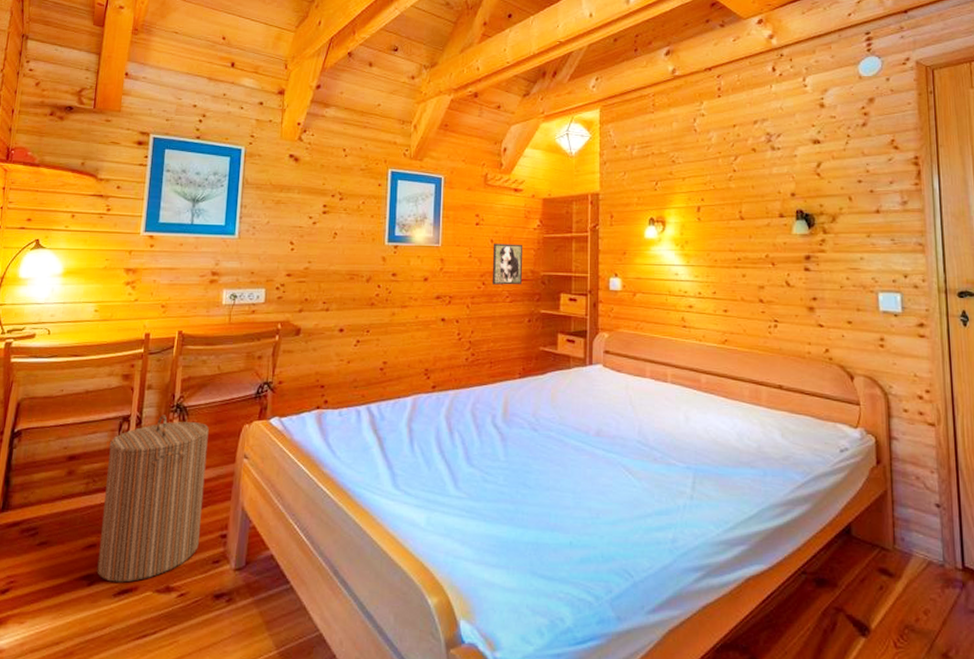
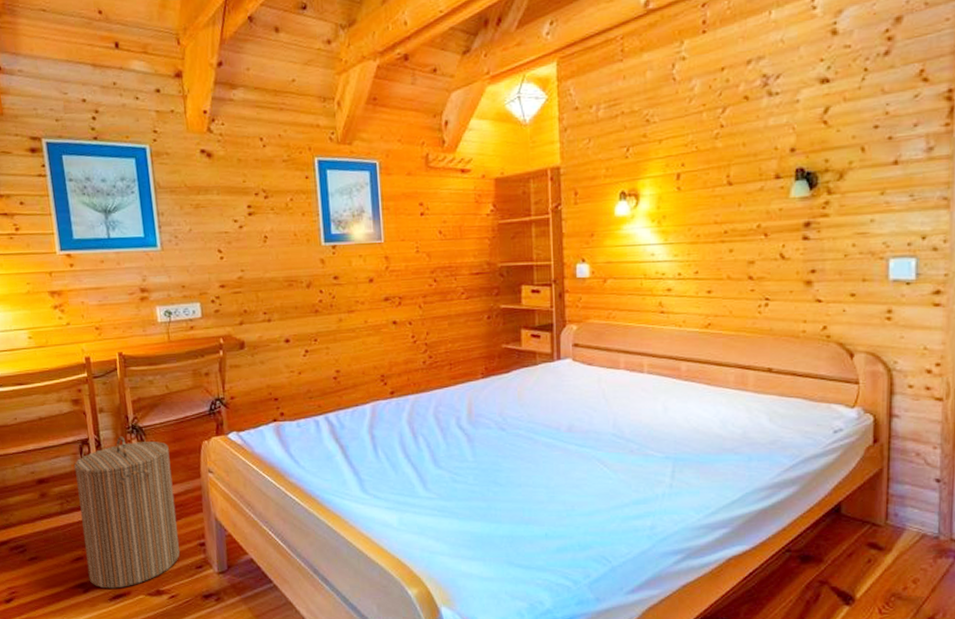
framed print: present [491,243,522,285] -> none [441,233,477,281]

